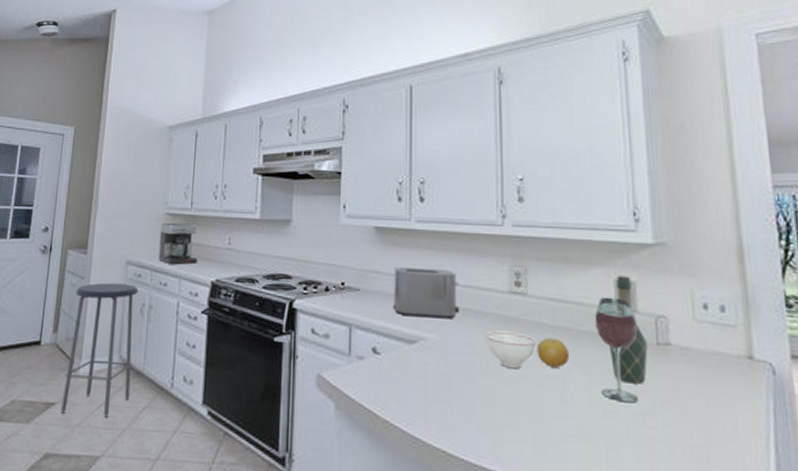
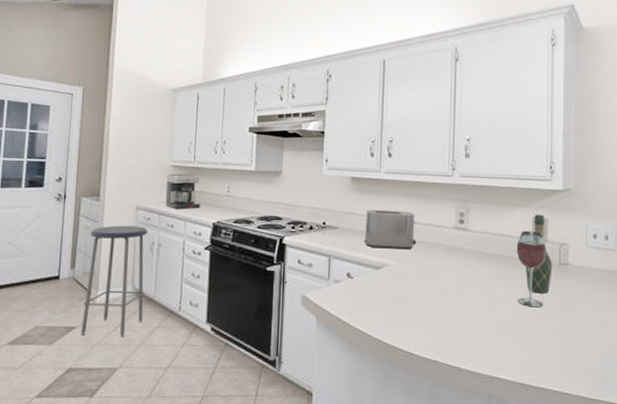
bowl: present [484,330,537,370] -> none [434,257,473,286]
fruit: present [537,337,570,368] -> none [473,262,497,284]

